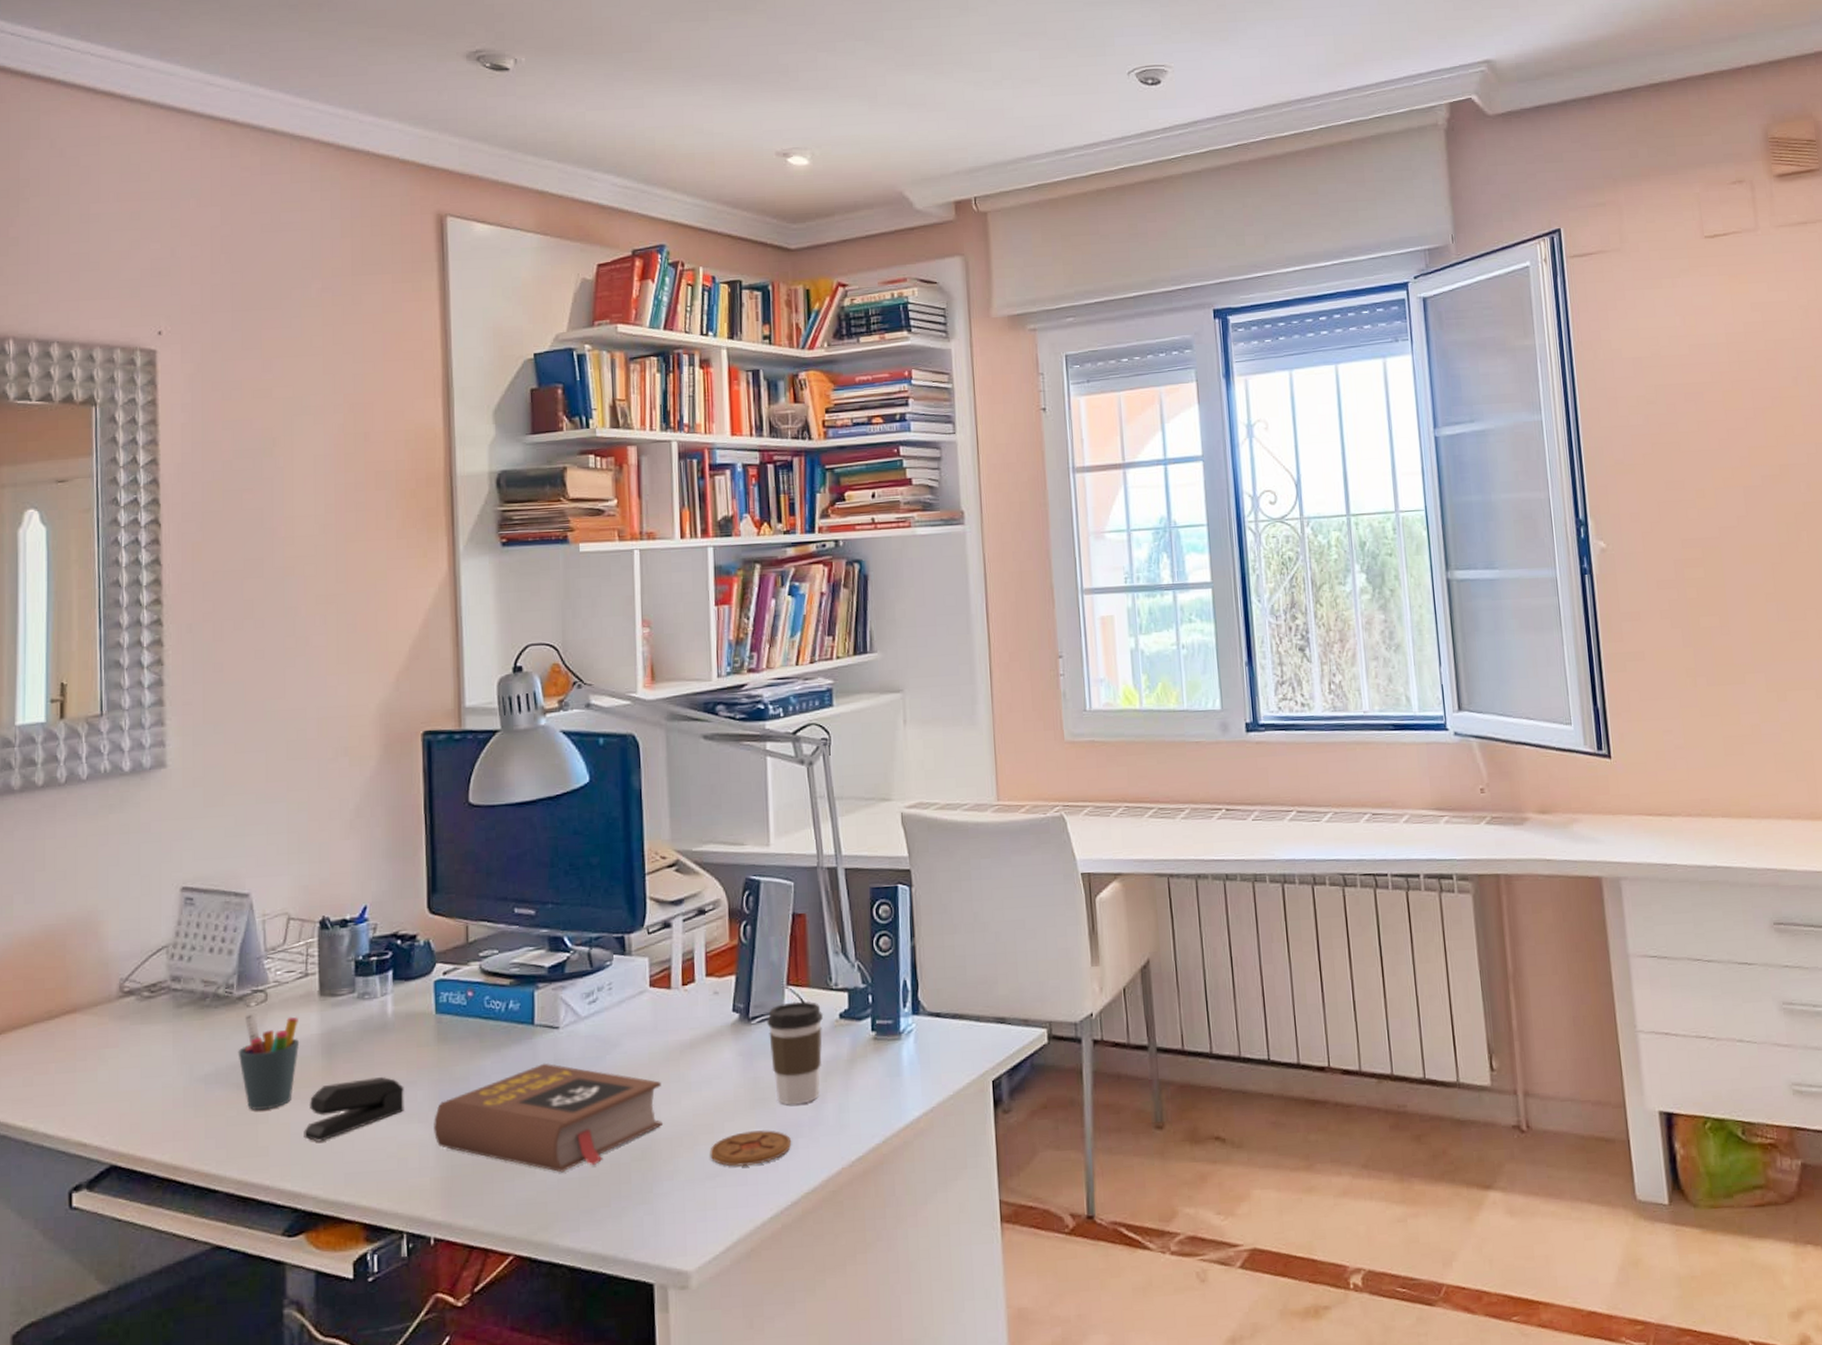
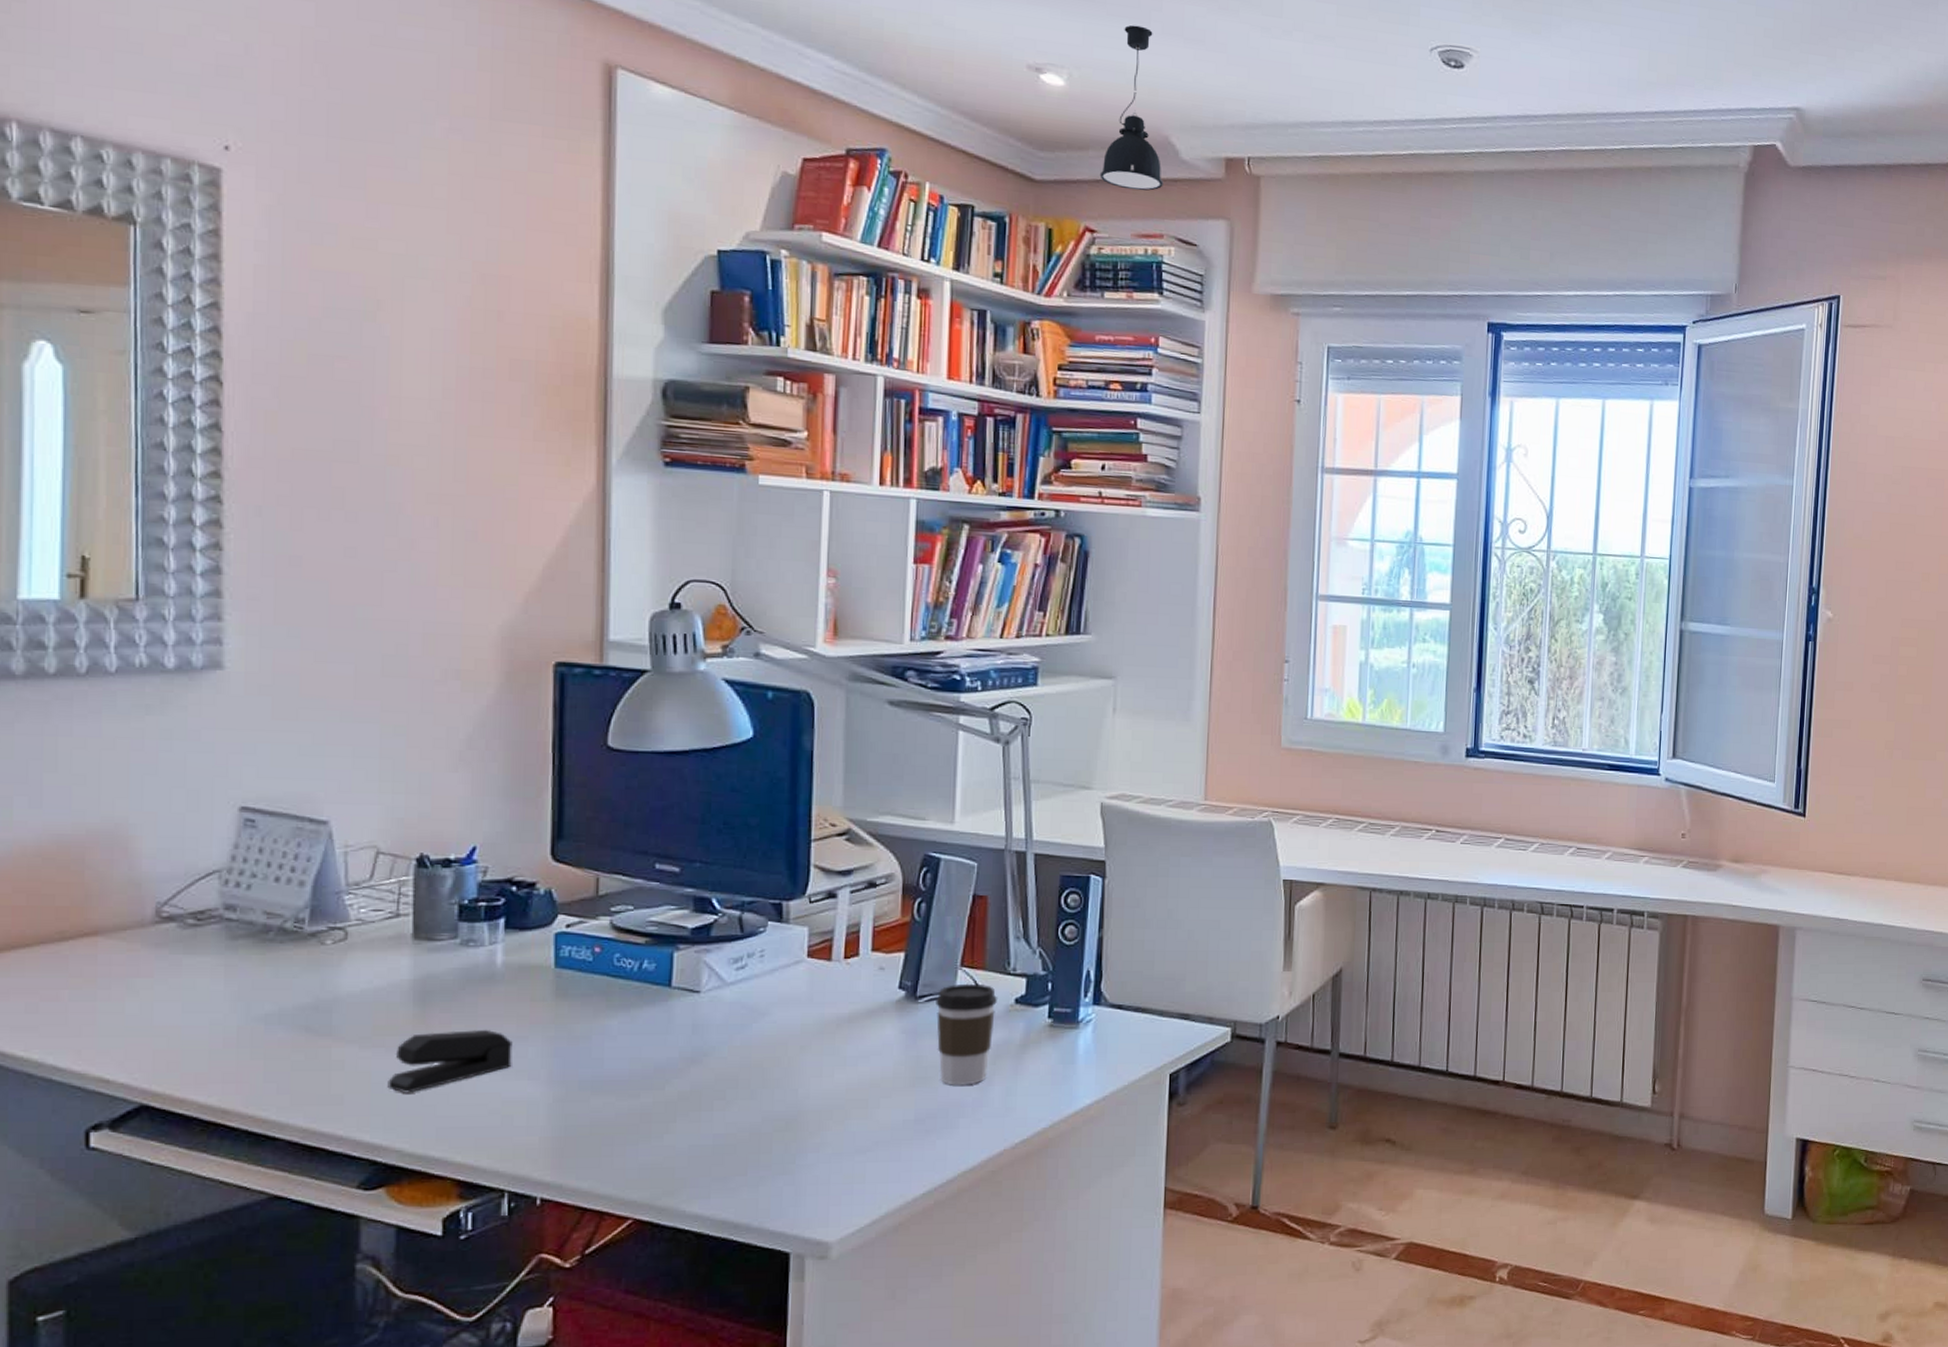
pen holder: present [238,1012,300,1110] -> none [308,951,387,1055]
book: present [434,1063,663,1173] -> none [546,1027,813,1139]
coaster: present [710,1130,792,1167] -> none [861,1108,953,1143]
pendant light: none [846,101,902,244] -> present [1099,25,1164,191]

